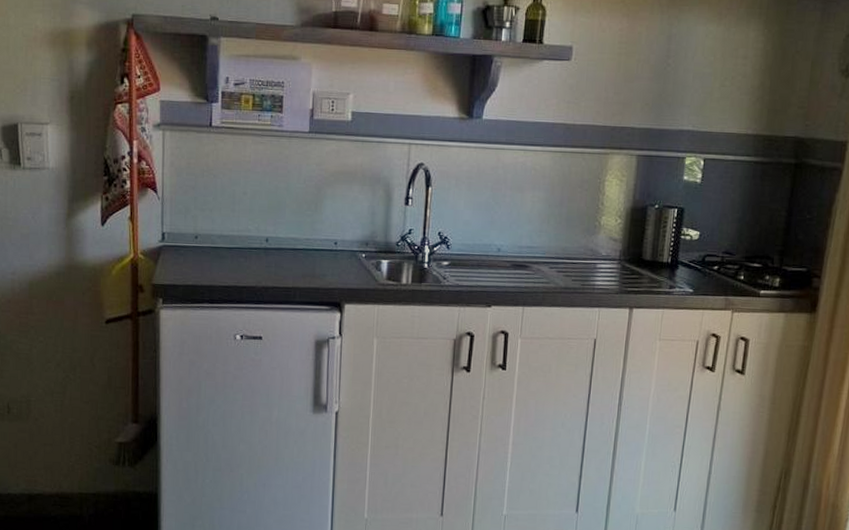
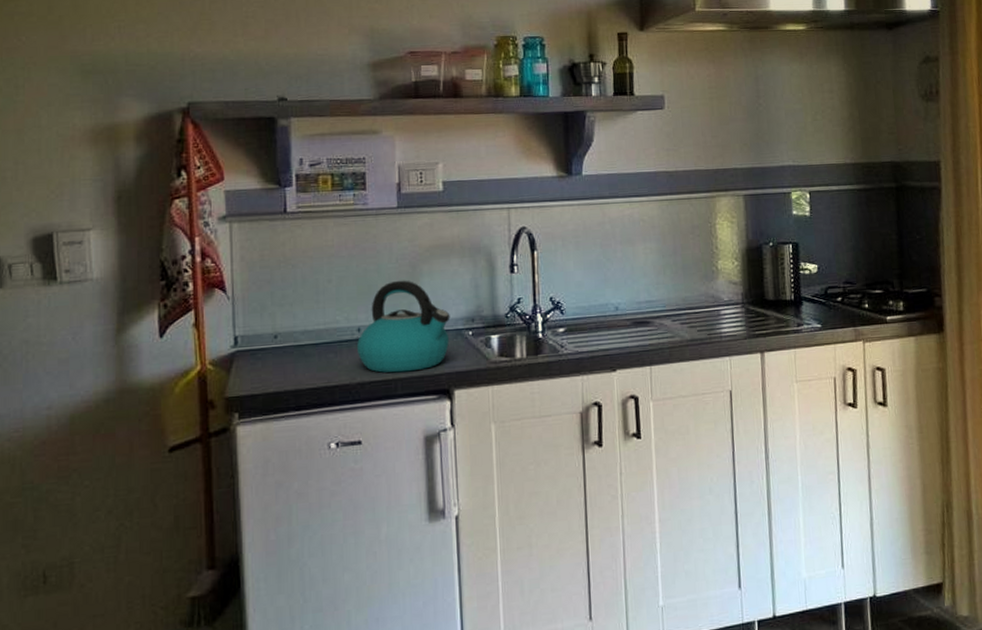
kettle: none [263,200,347,283] -> present [356,280,450,373]

